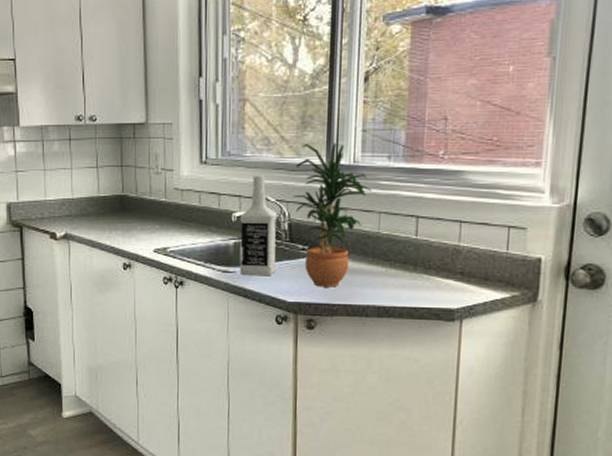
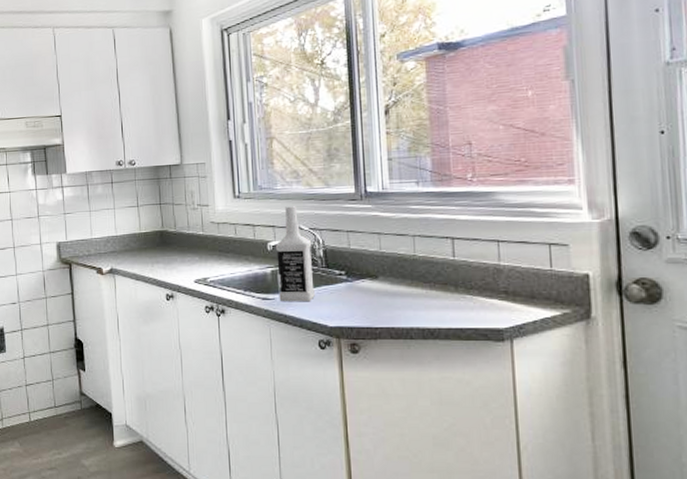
potted plant: present [292,142,371,287] -> none [325,172,403,311]

